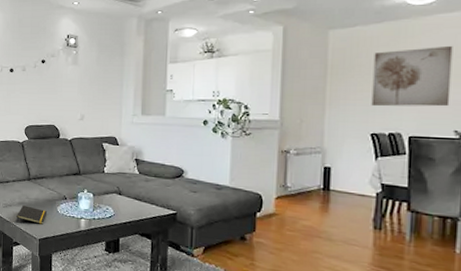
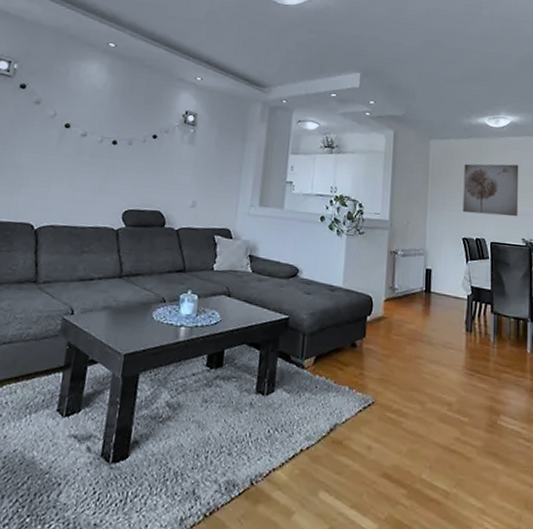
notepad: present [16,205,48,225] -> none [96,310,140,335]

